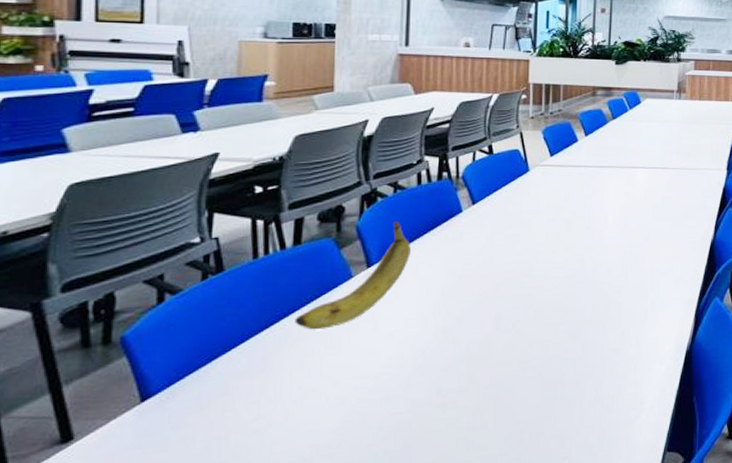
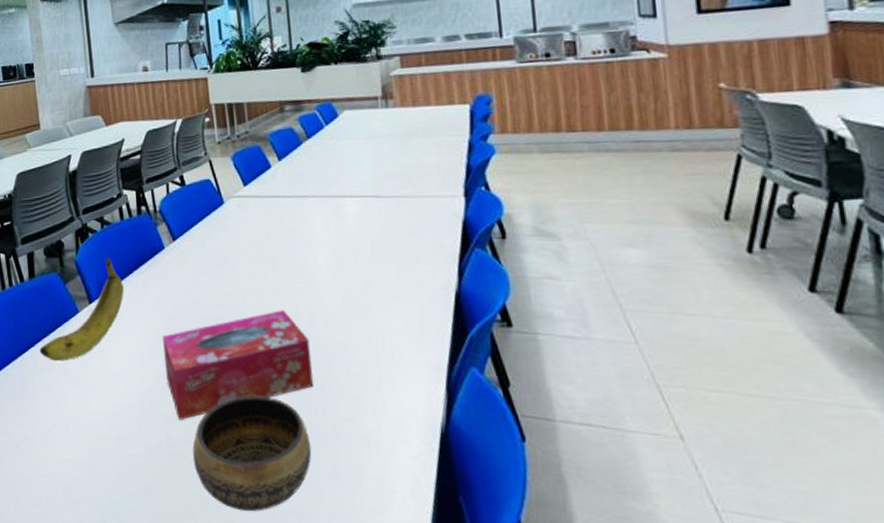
tissue box: none [446,263,591,372] -> present [162,310,313,420]
bowl: none [463,339,580,446] -> present [192,395,312,512]

